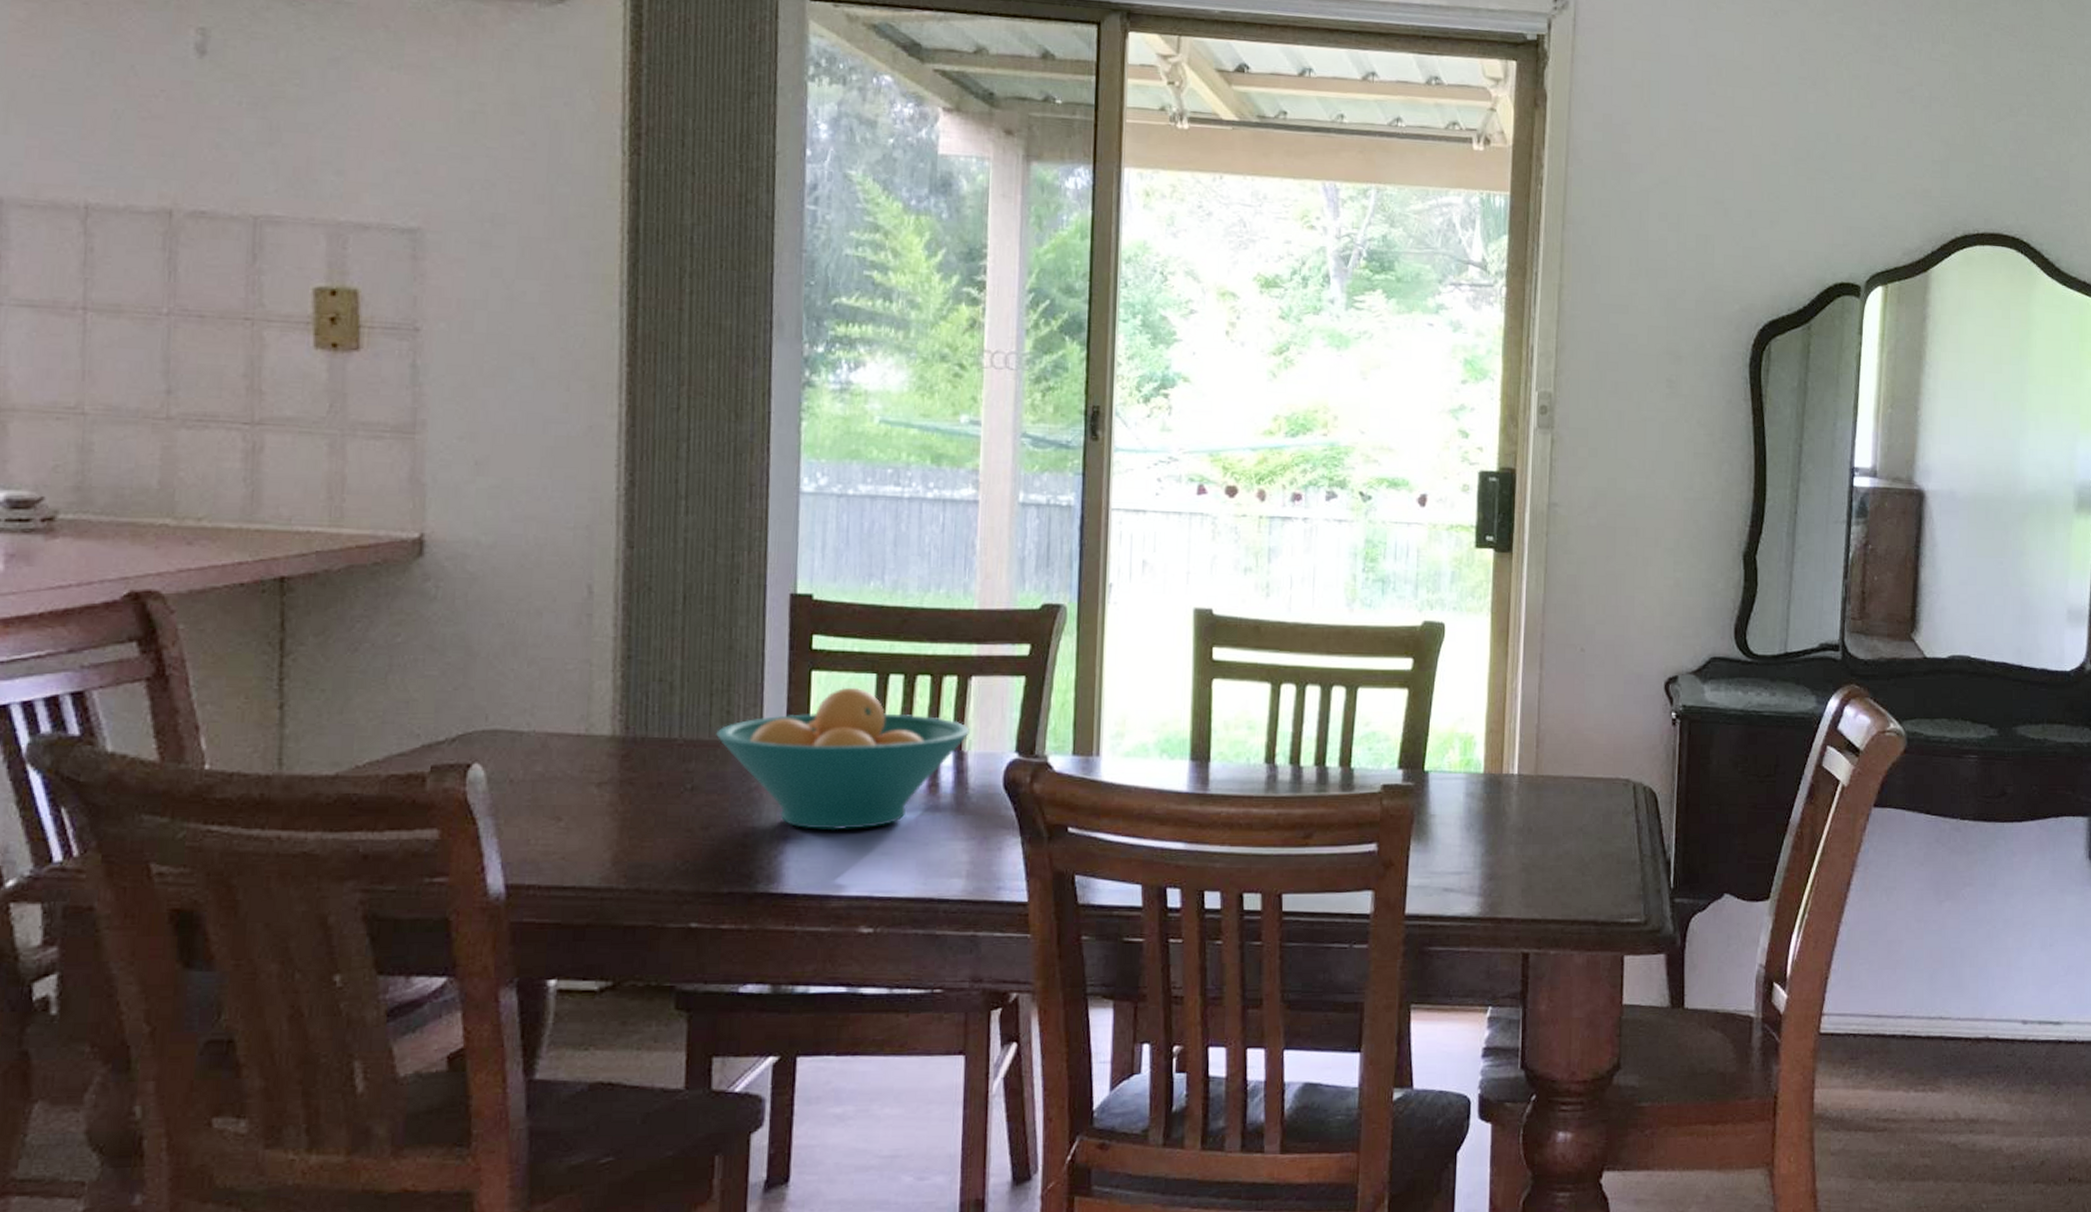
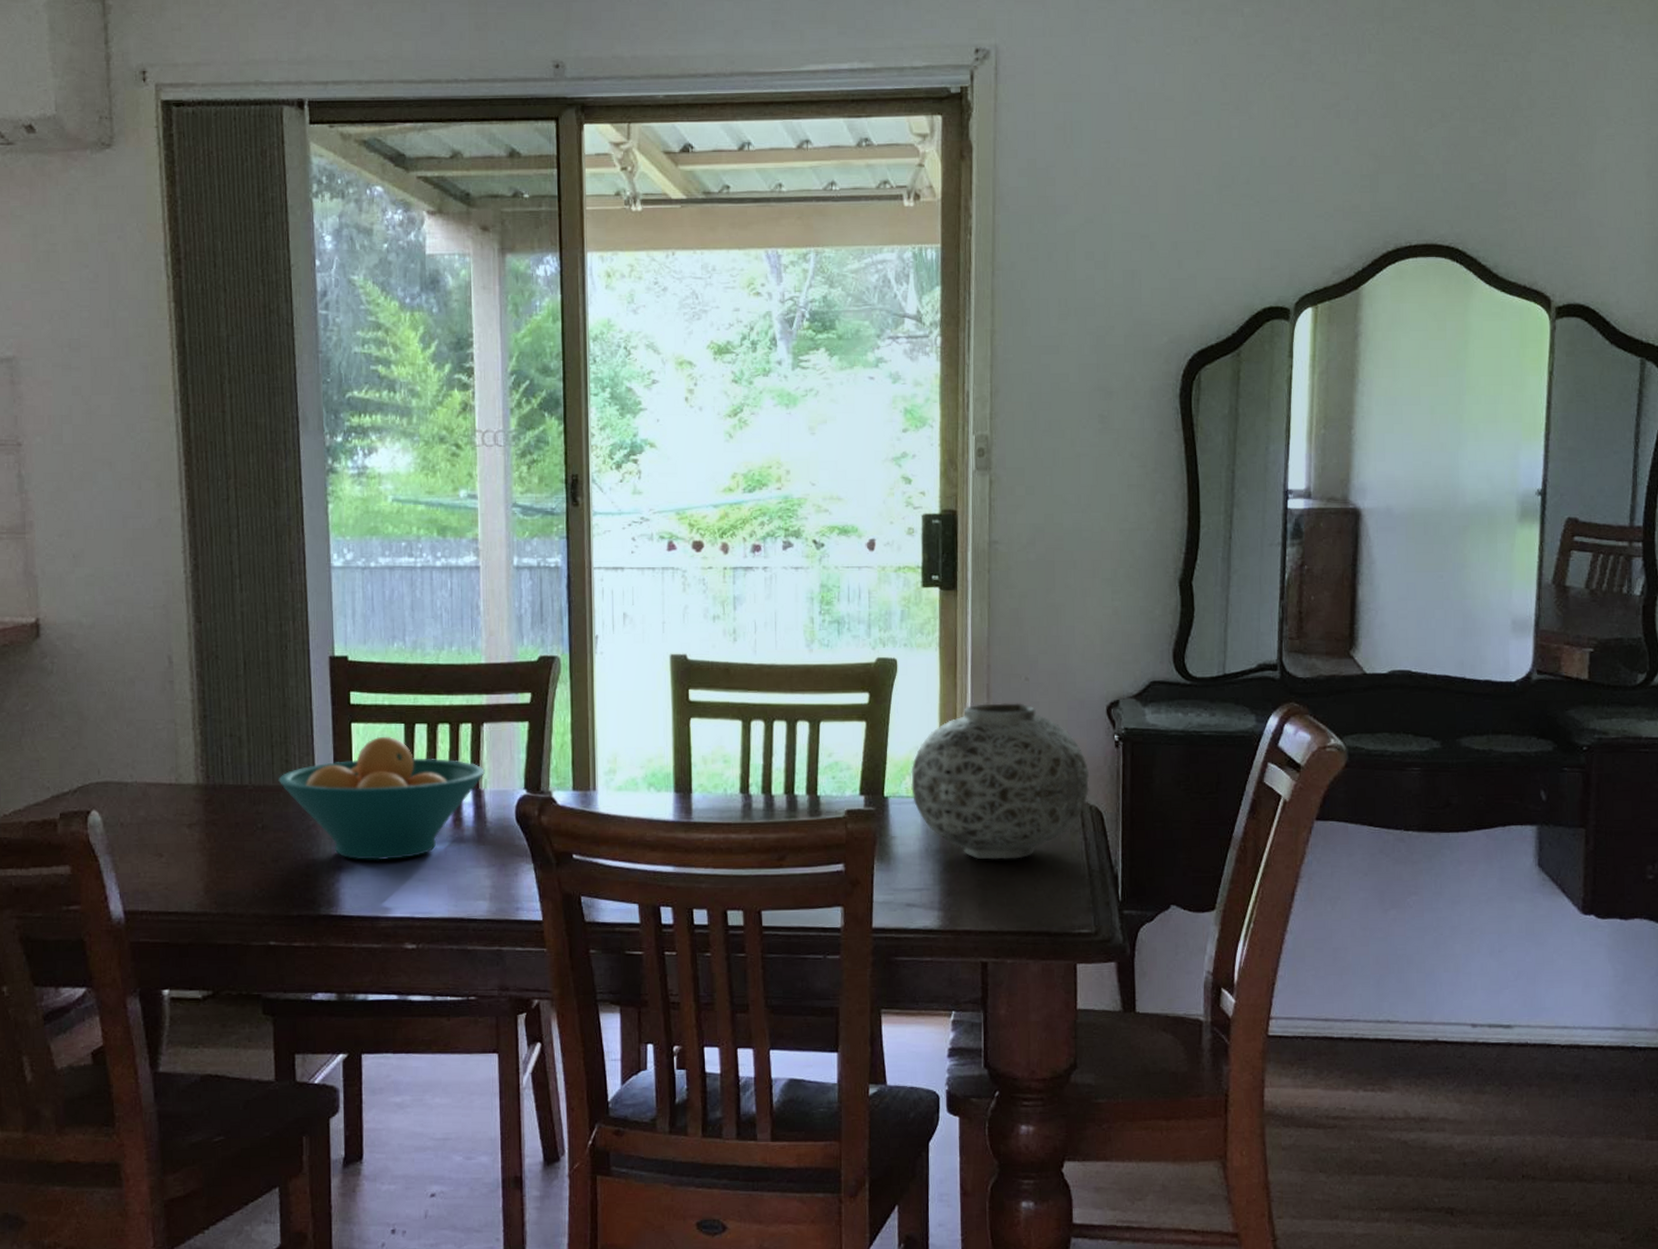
vase: none [1454,674,1645,842] -> present [911,703,1090,860]

